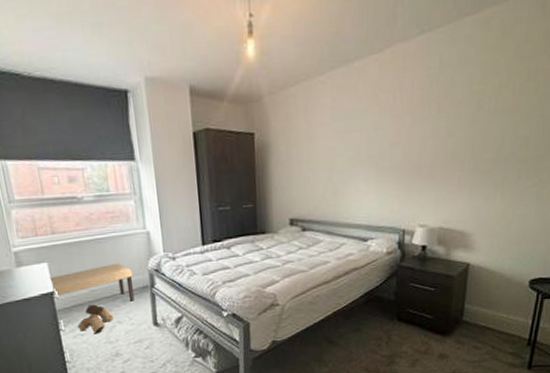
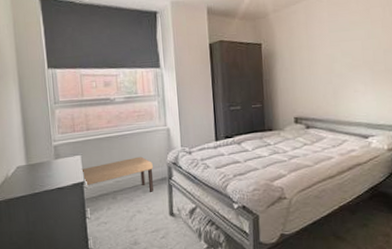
boots: present [78,304,114,334] -> none [102,194,135,223]

